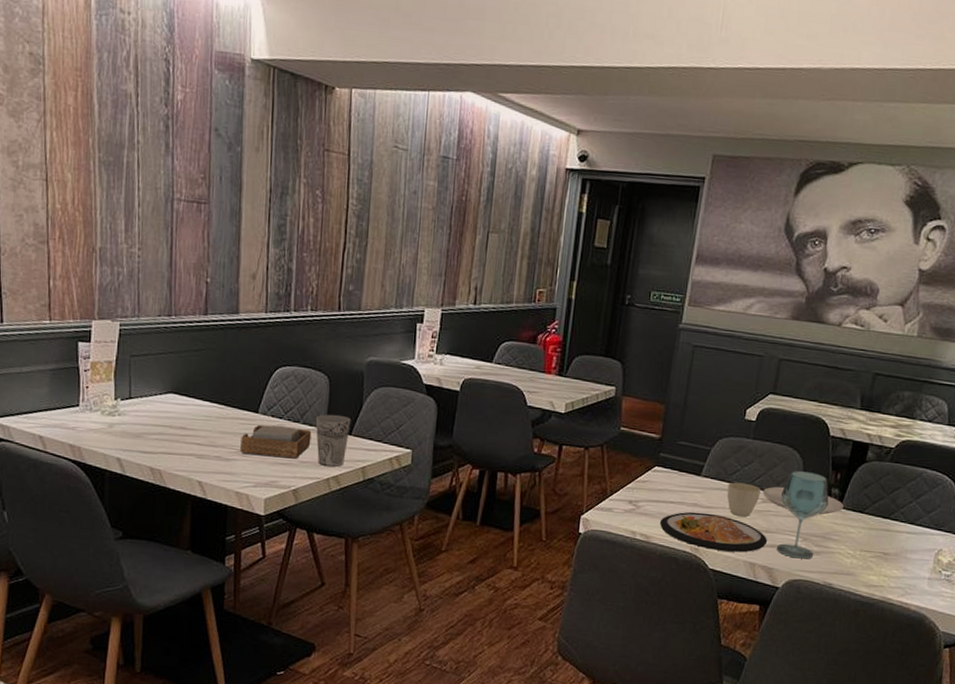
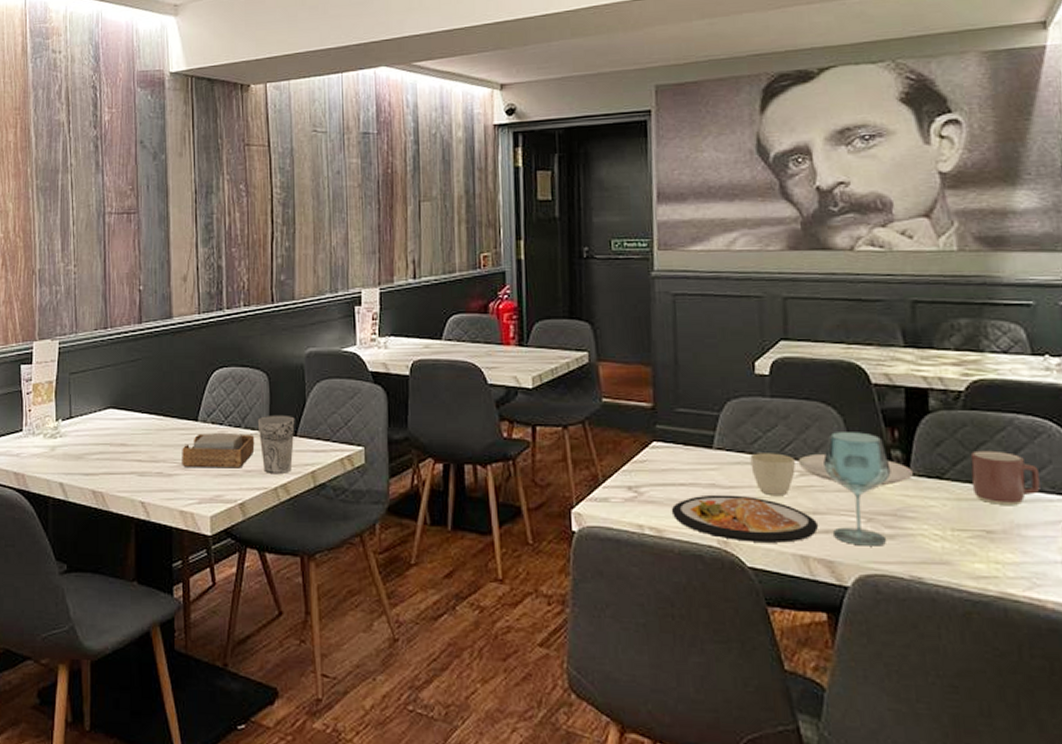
mug: none [882,493,931,537] -> present [970,450,1041,506]

